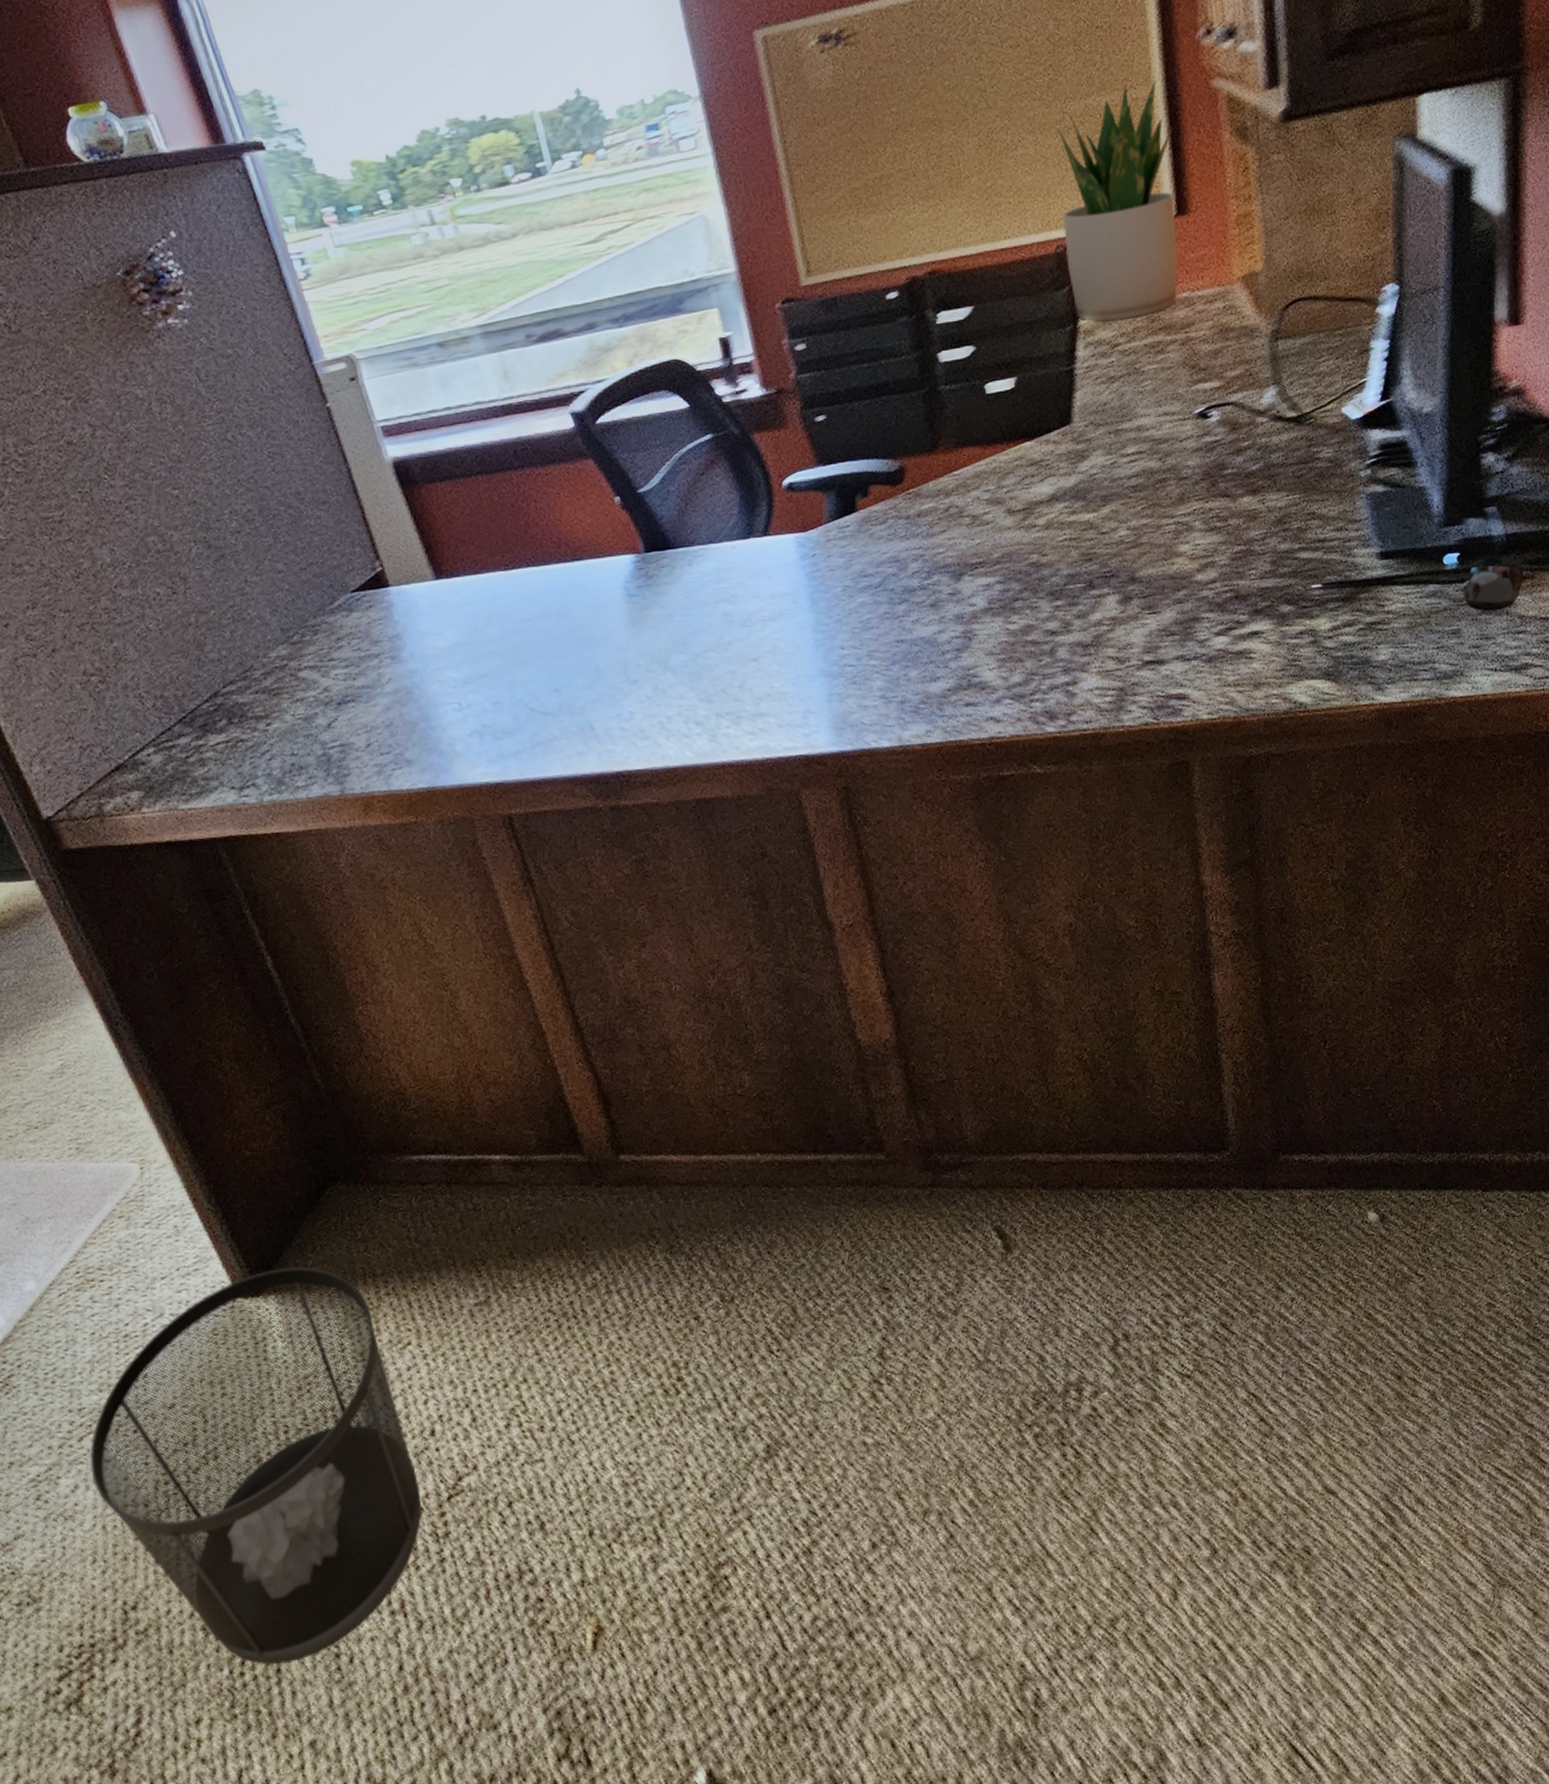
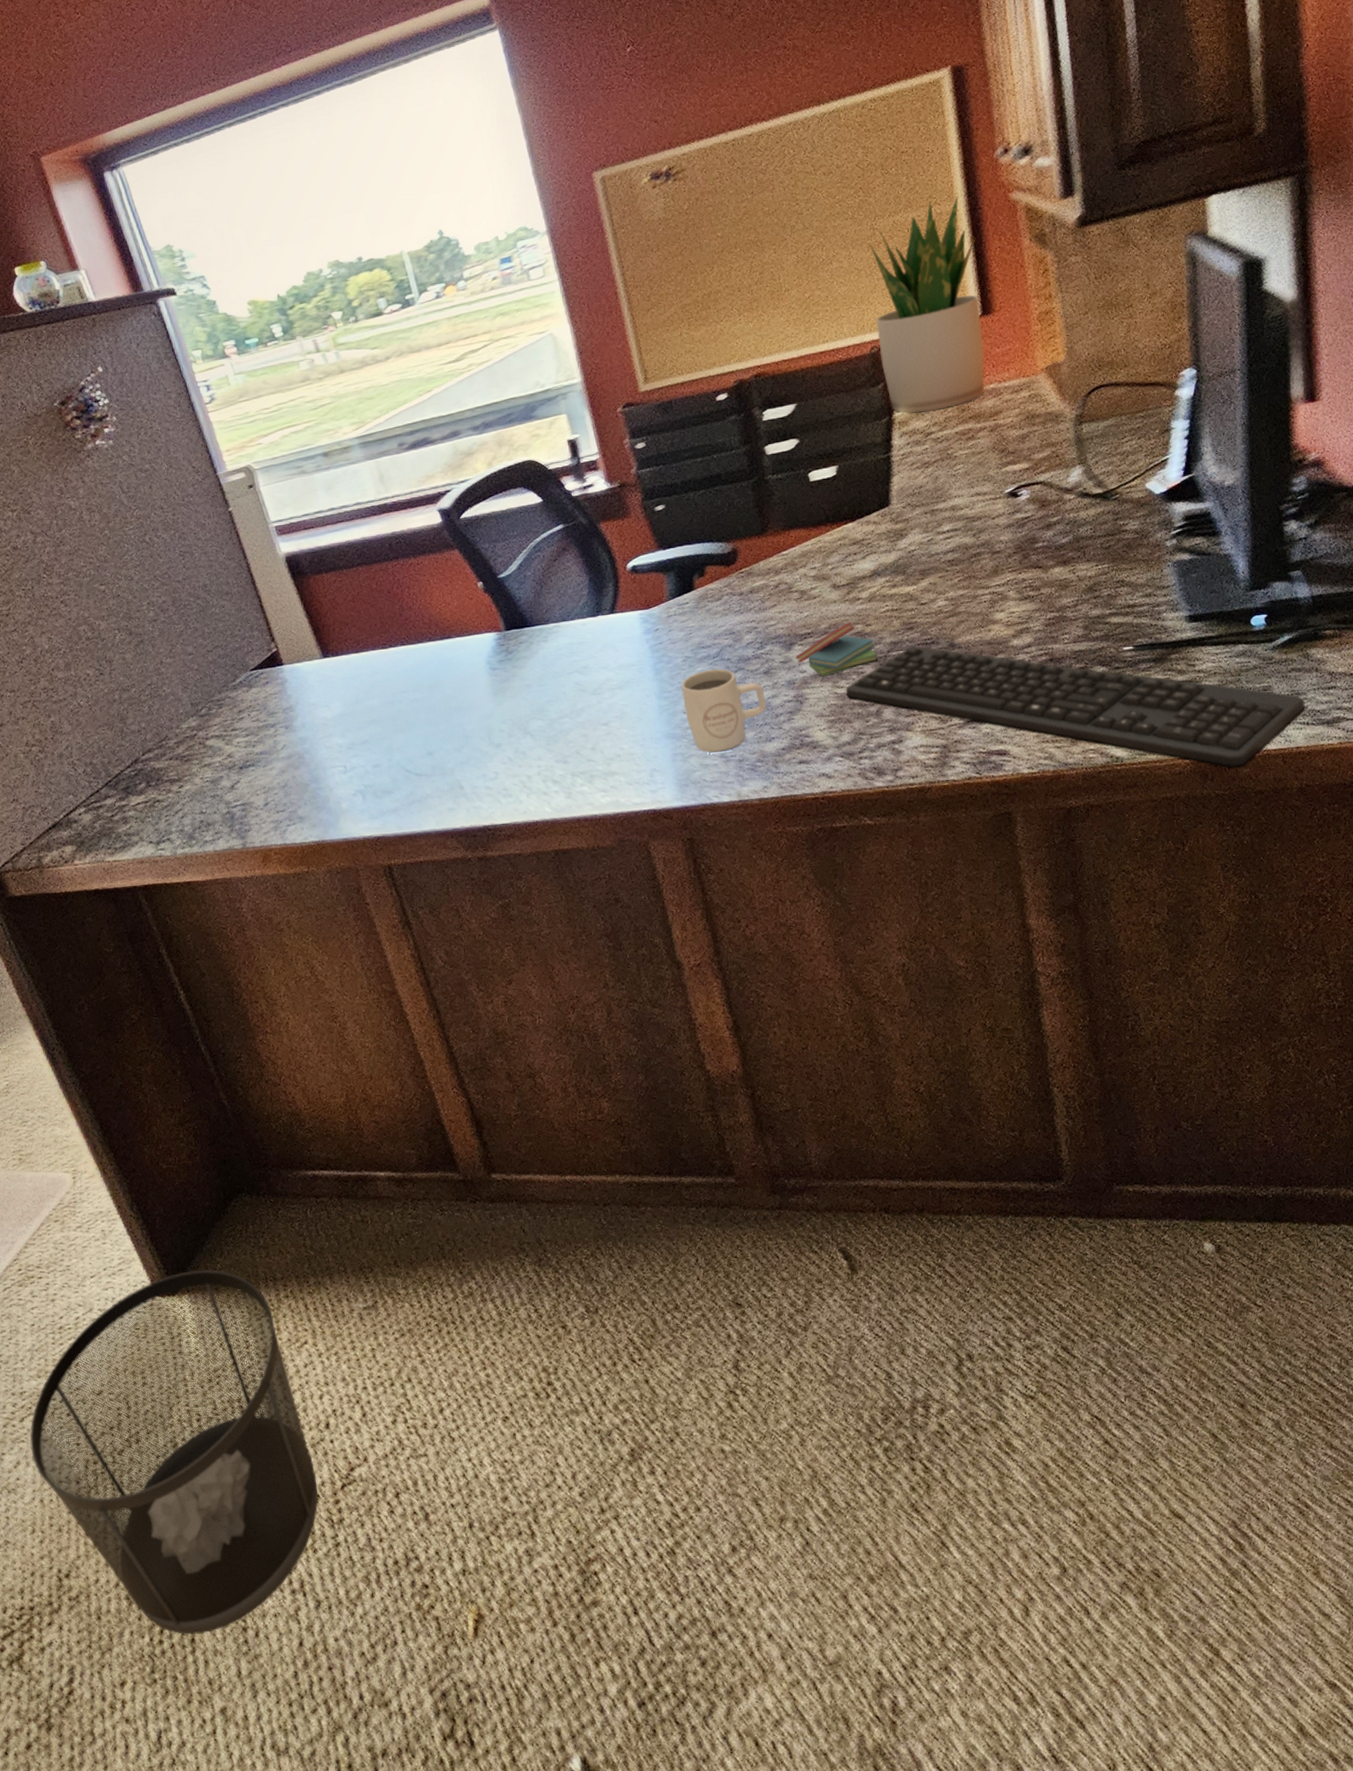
mug: none [840,600,933,694] -> present [681,668,767,753]
sticky notes: none [965,551,1053,611] -> present [795,622,878,677]
computer keyboard: none [1017,579,1494,717] -> present [845,646,1306,769]
computer mouse: present [1463,564,1524,612] -> none [1272,624,1332,669]

